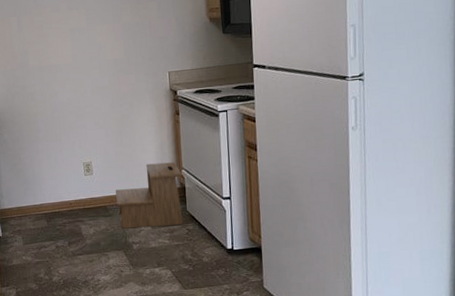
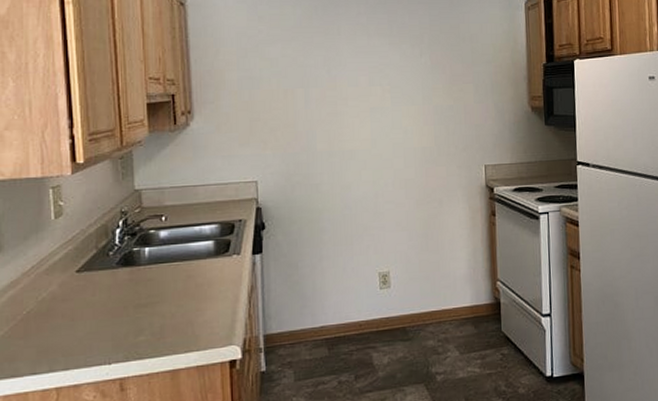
step stool: present [116,162,184,229] -> none [418,272,497,356]

